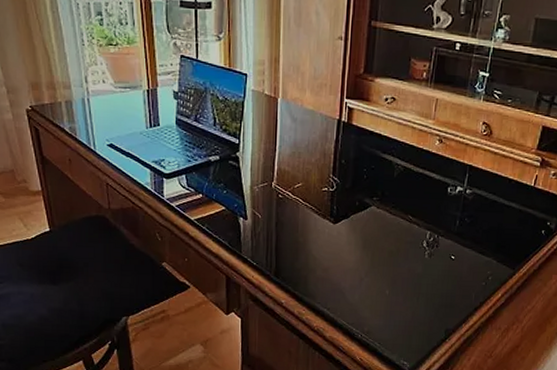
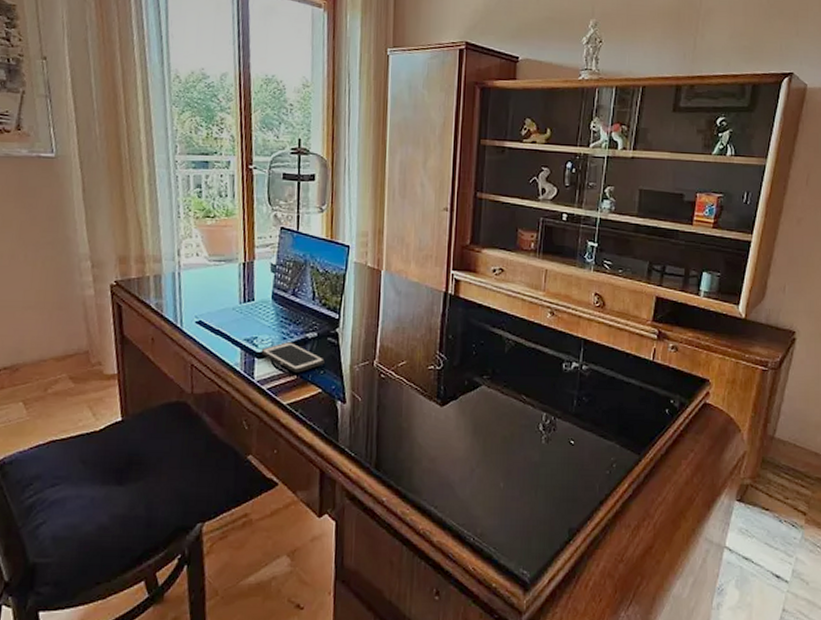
cell phone: none [168,164,227,192] -> present [261,342,325,373]

